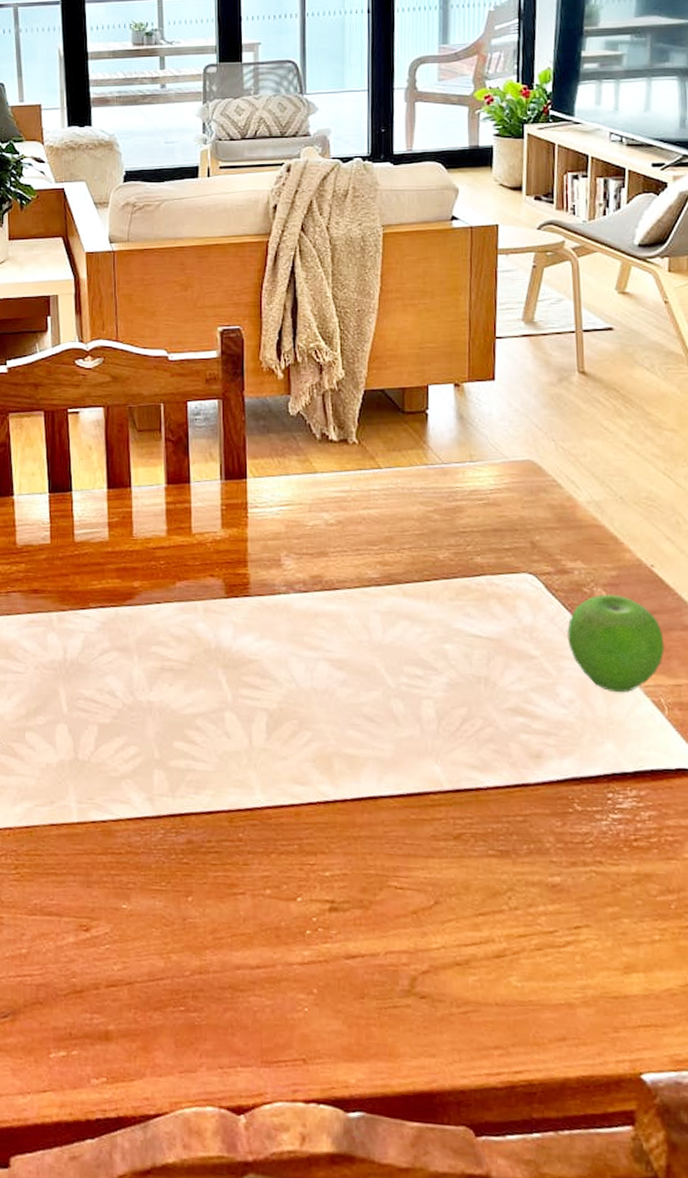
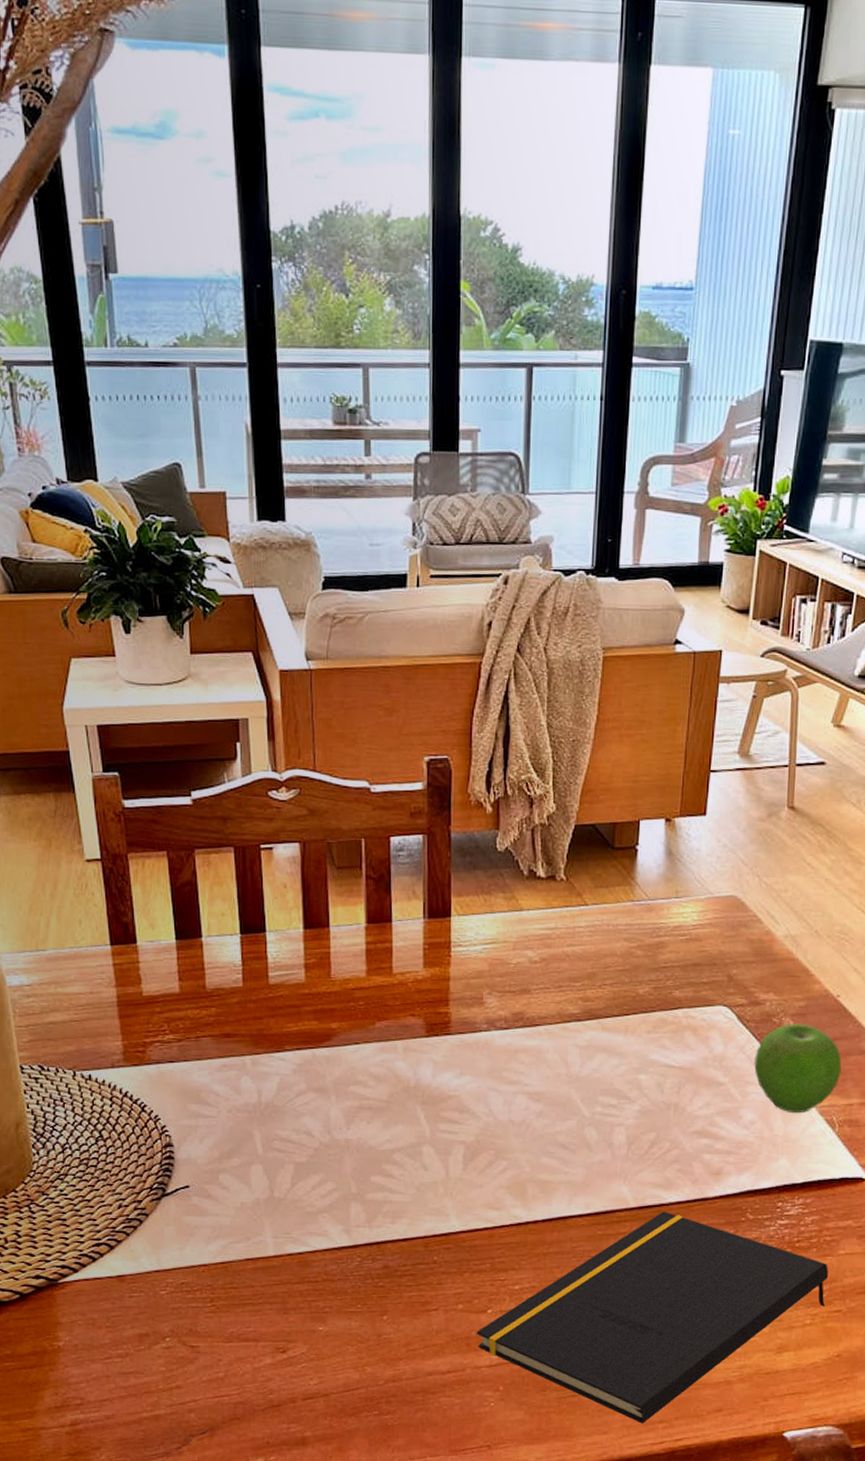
notepad: none [286,796,674,1048] -> present [476,1211,828,1424]

